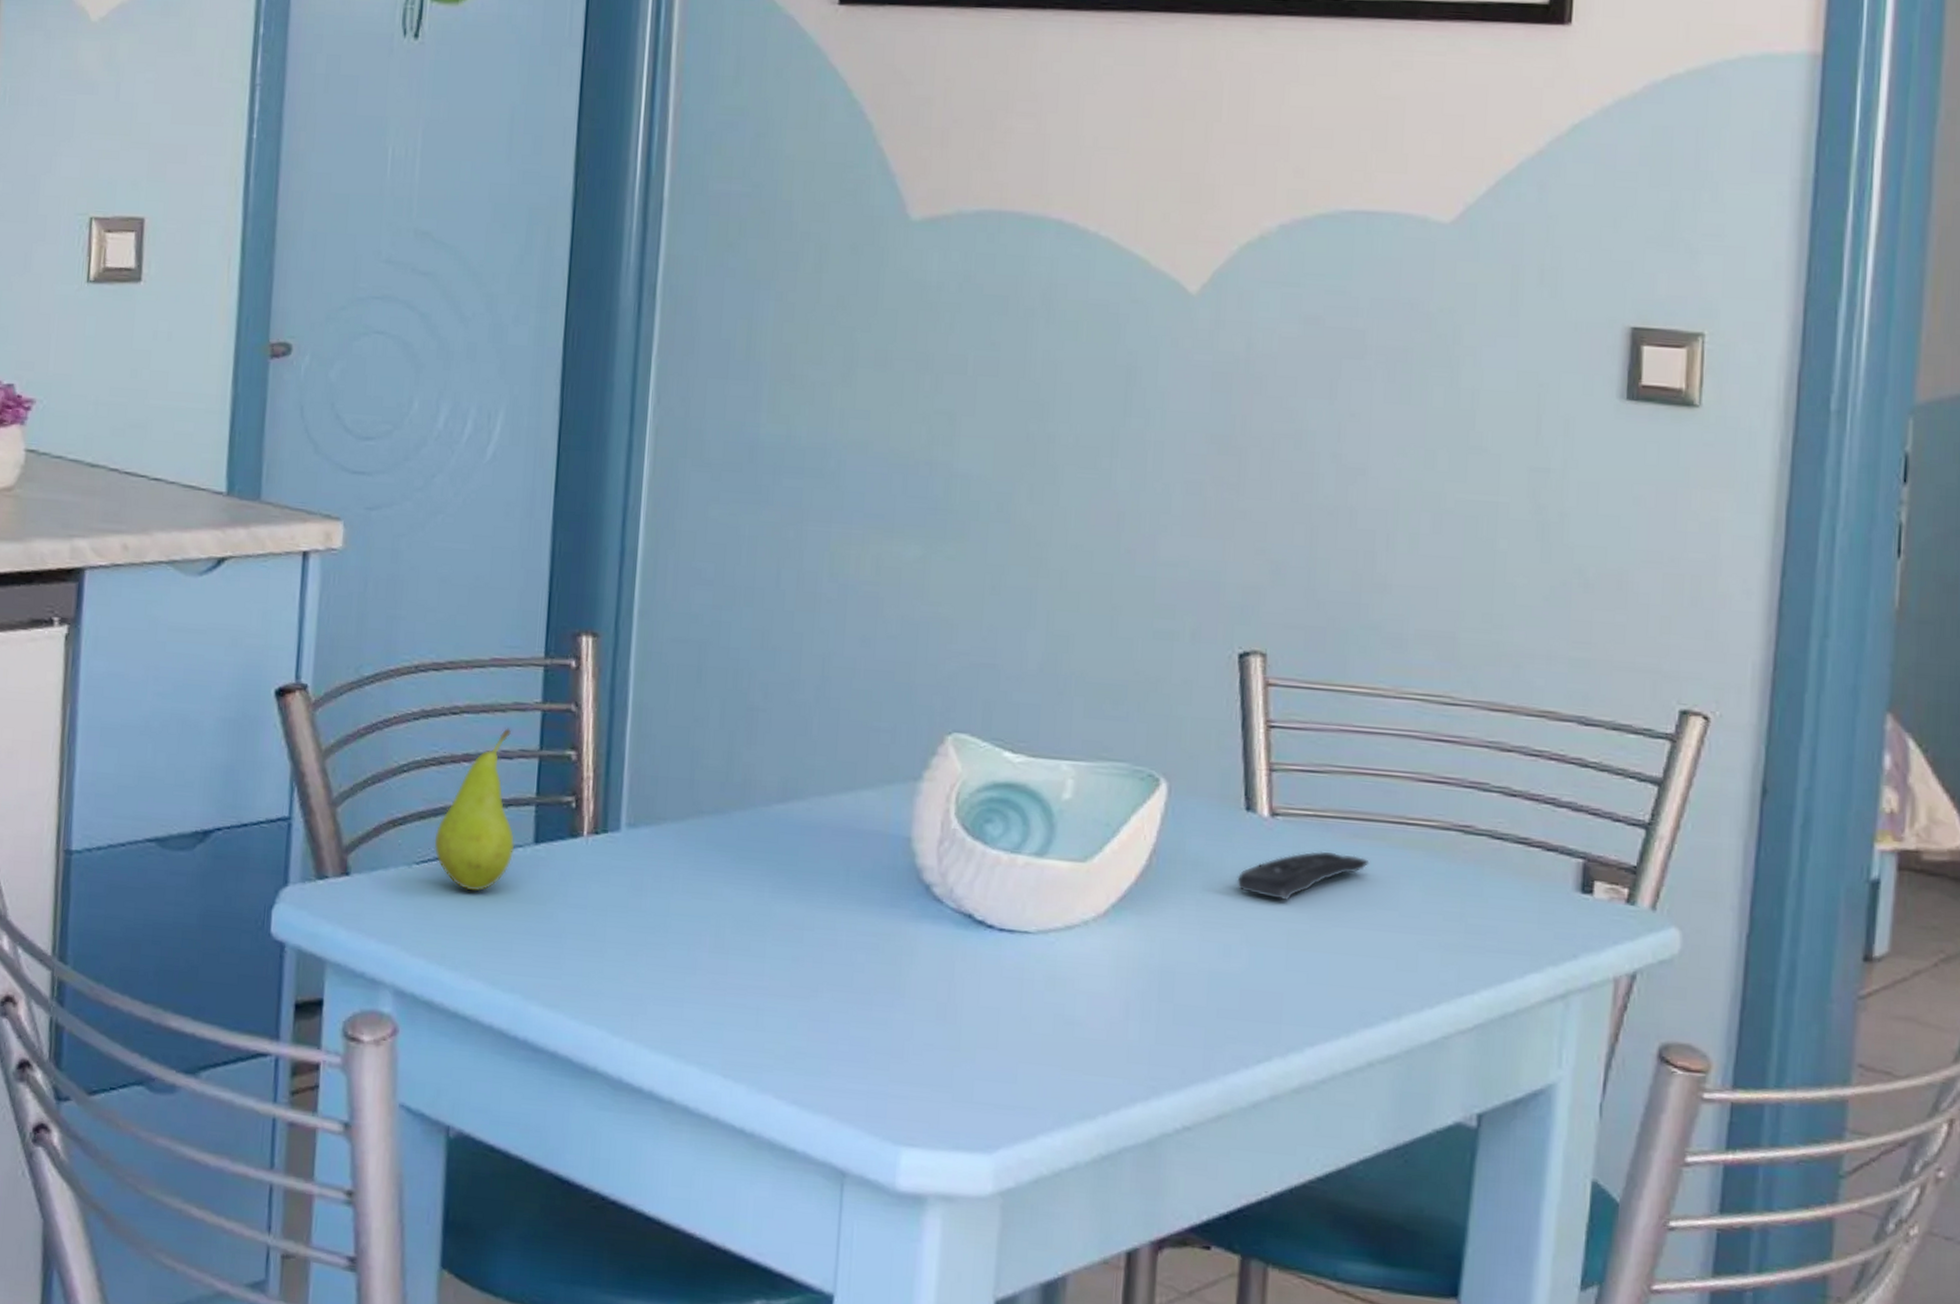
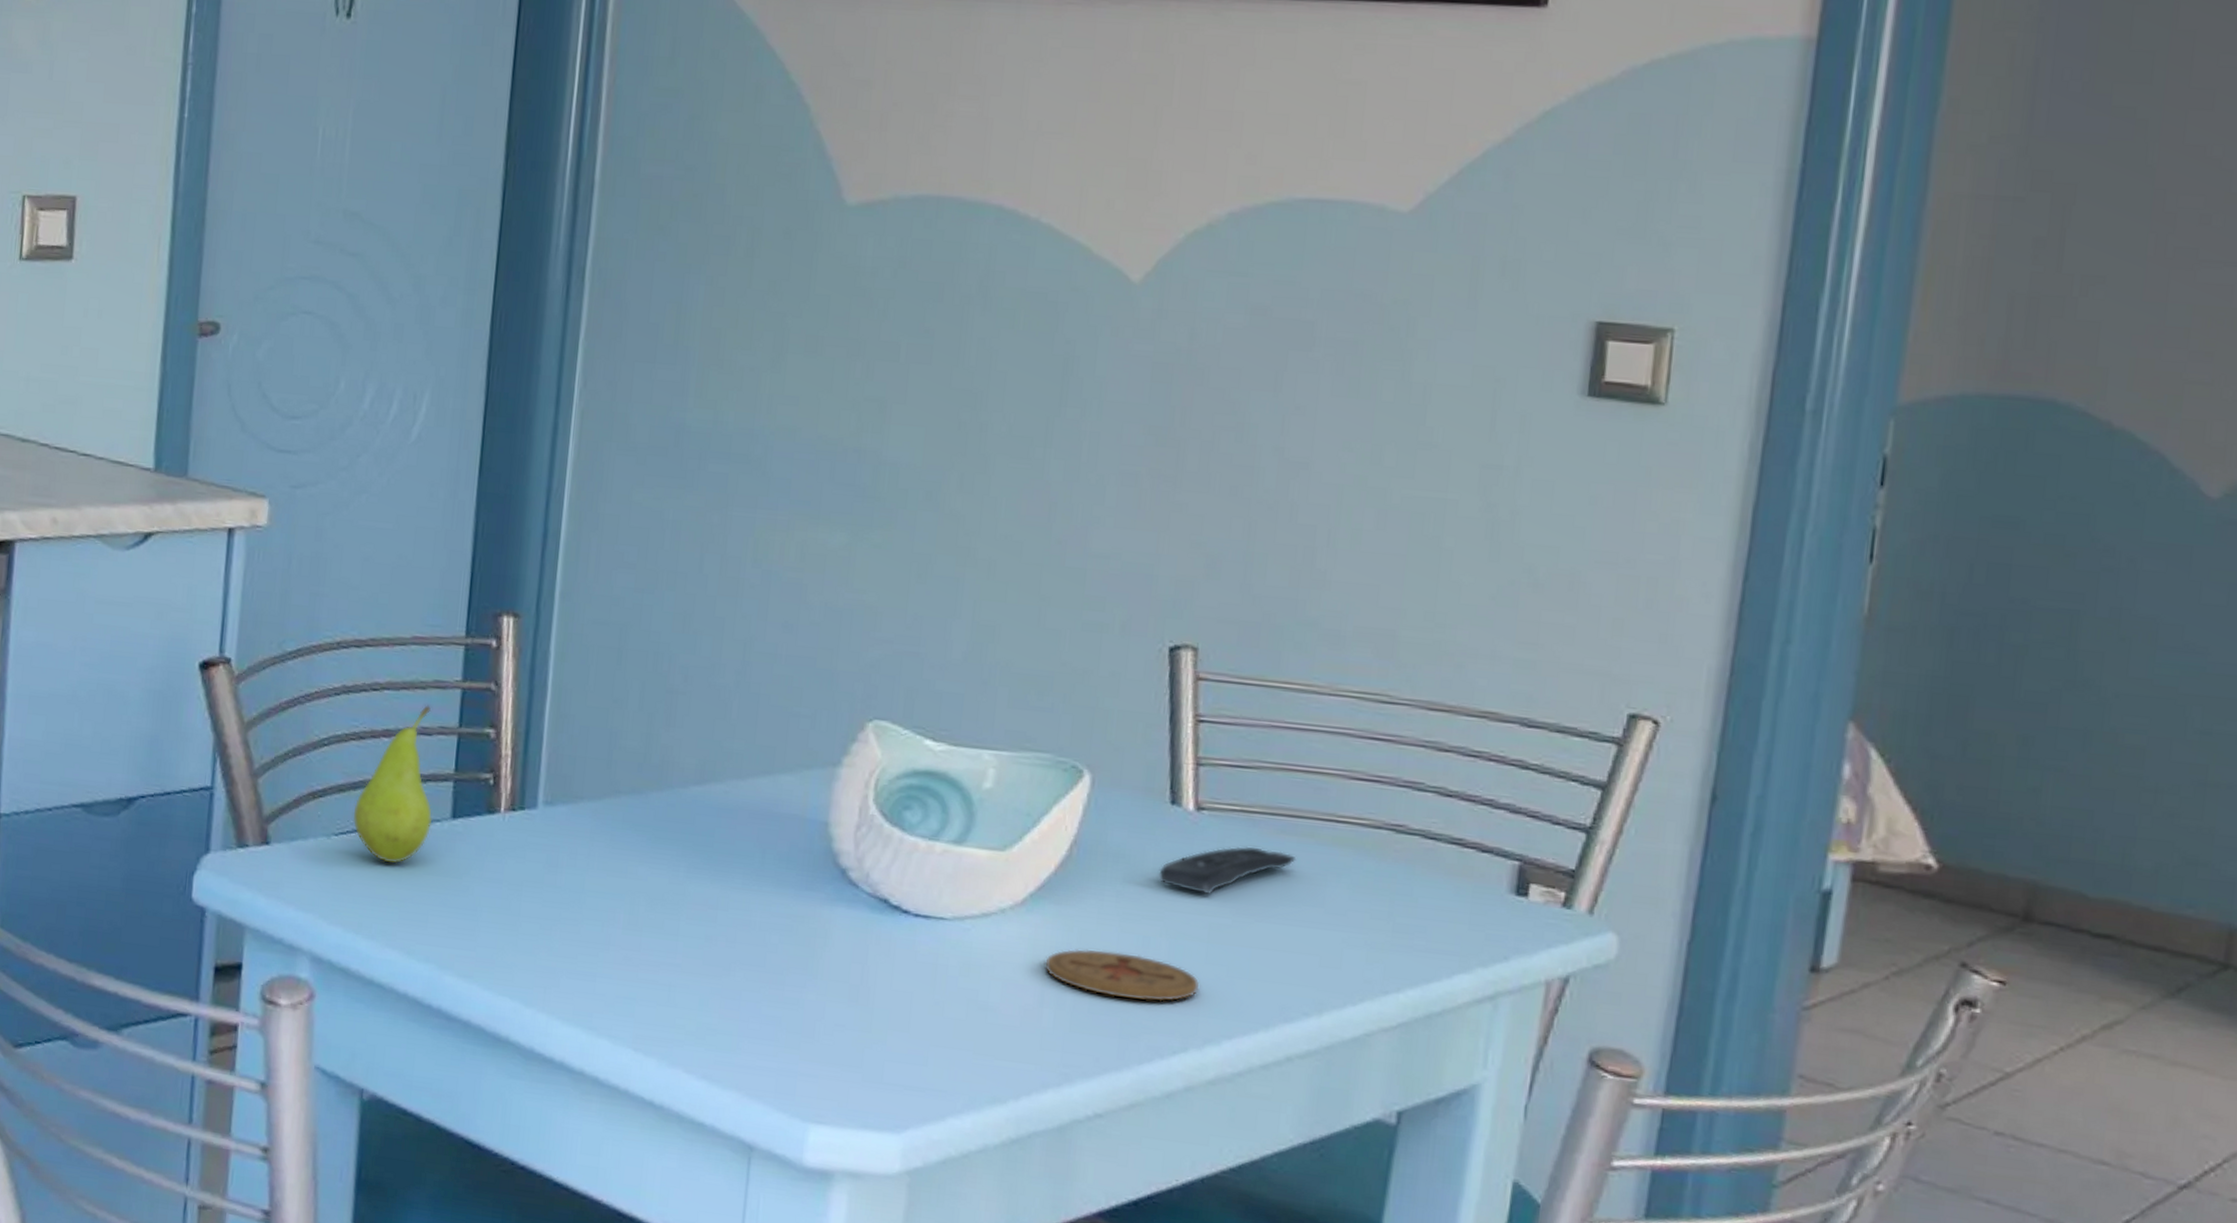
coaster: none [1129,959,1281,1010] -> present [1044,949,1200,1002]

